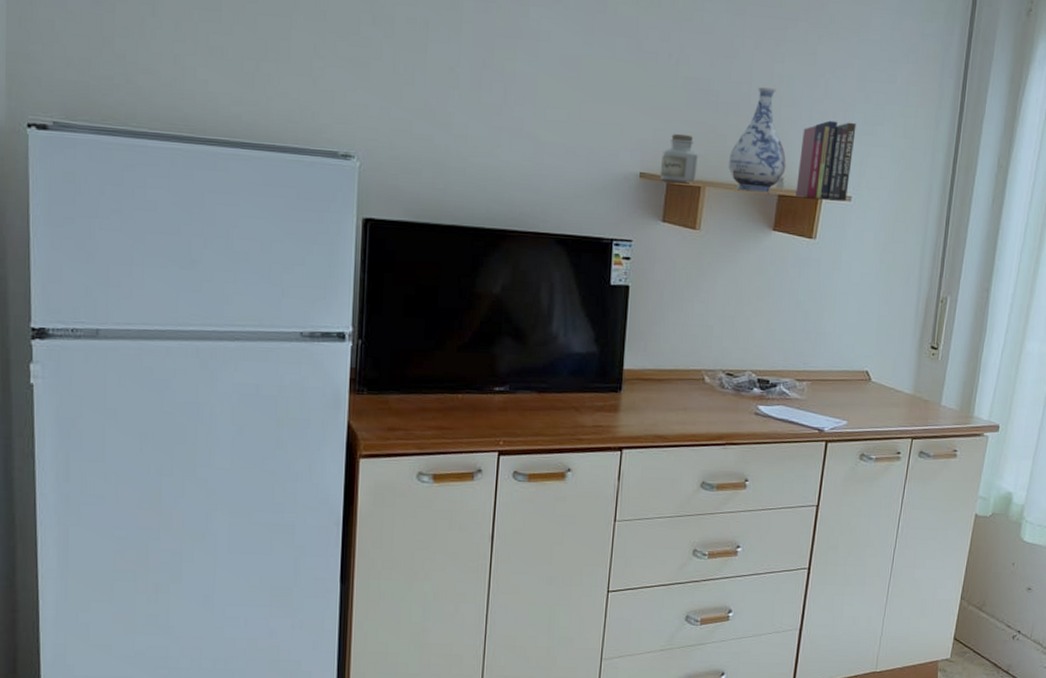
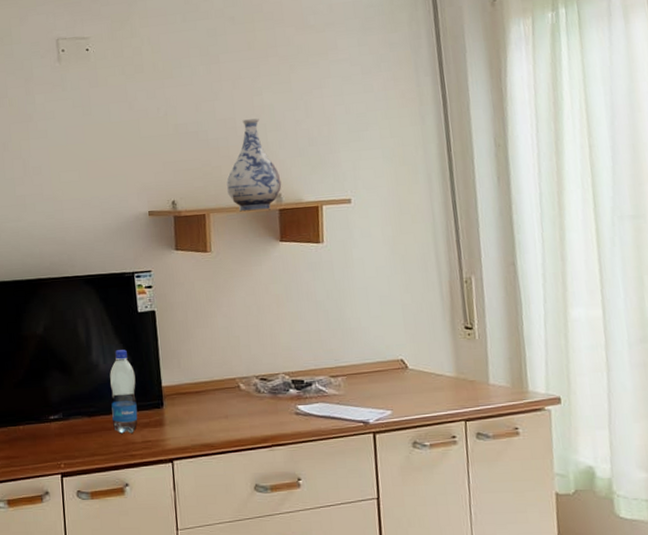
bottle: none [563,323,597,416] -> present [110,349,138,434]
jar: present [659,133,699,184] -> none [165,172,200,216]
books: present [795,120,856,202] -> none [291,133,347,209]

